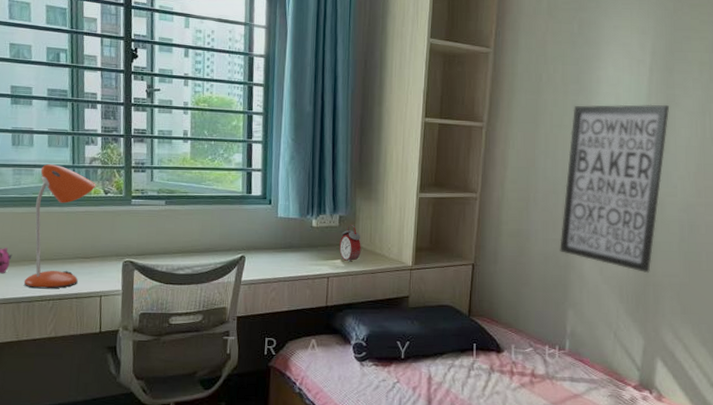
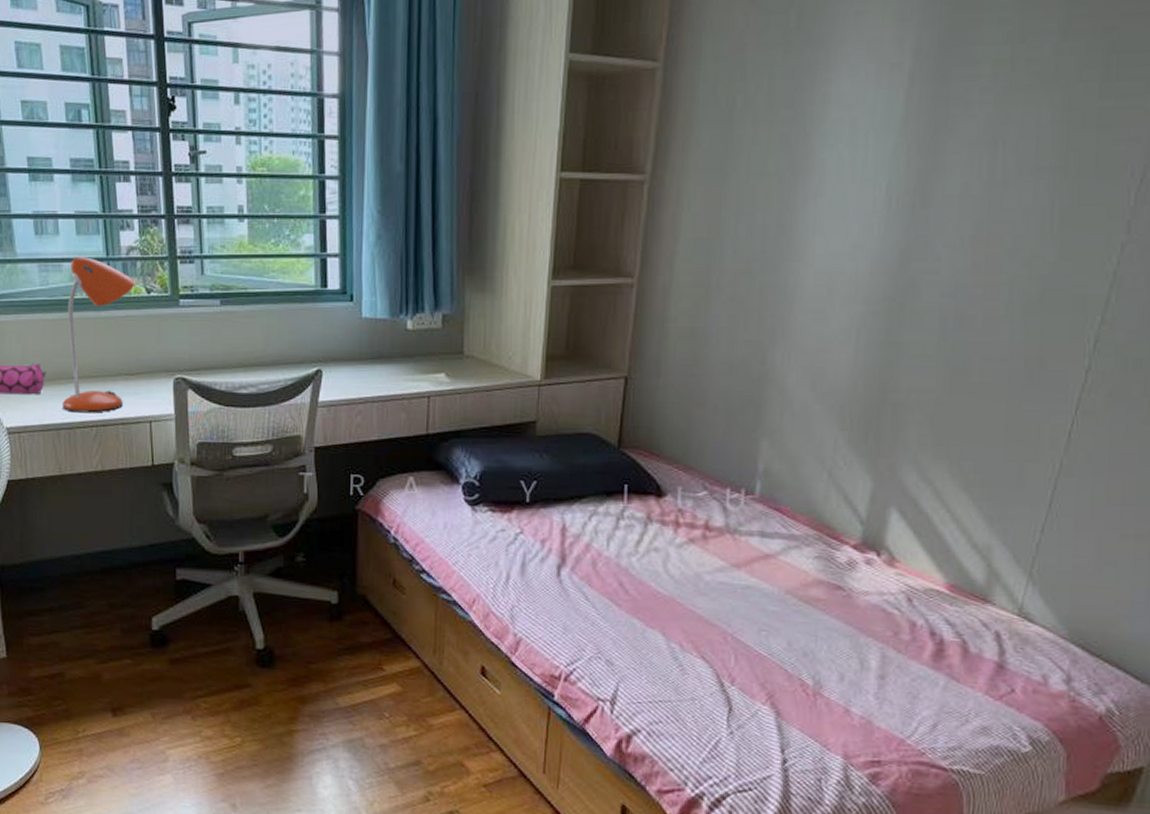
alarm clock: present [339,224,361,262] -> none [443,325,472,376]
wall art: present [560,104,669,274] -> none [752,132,937,388]

